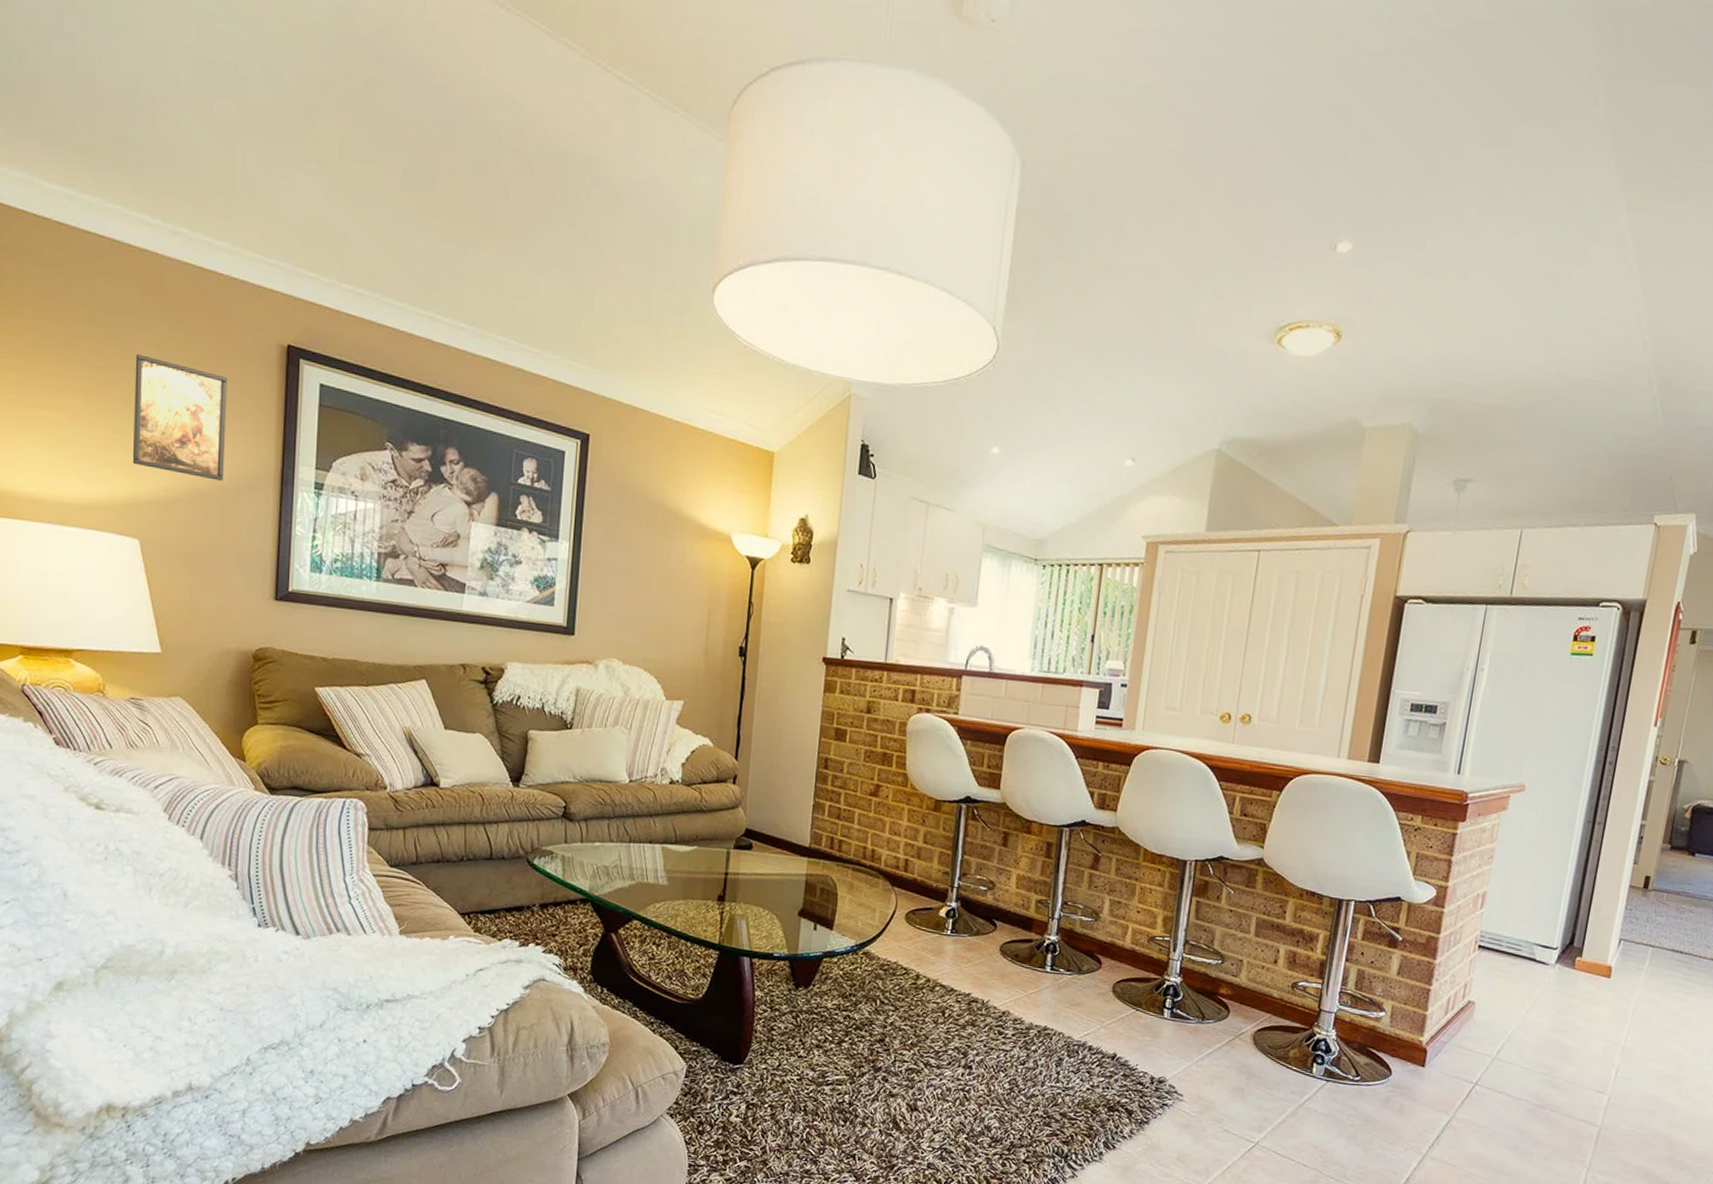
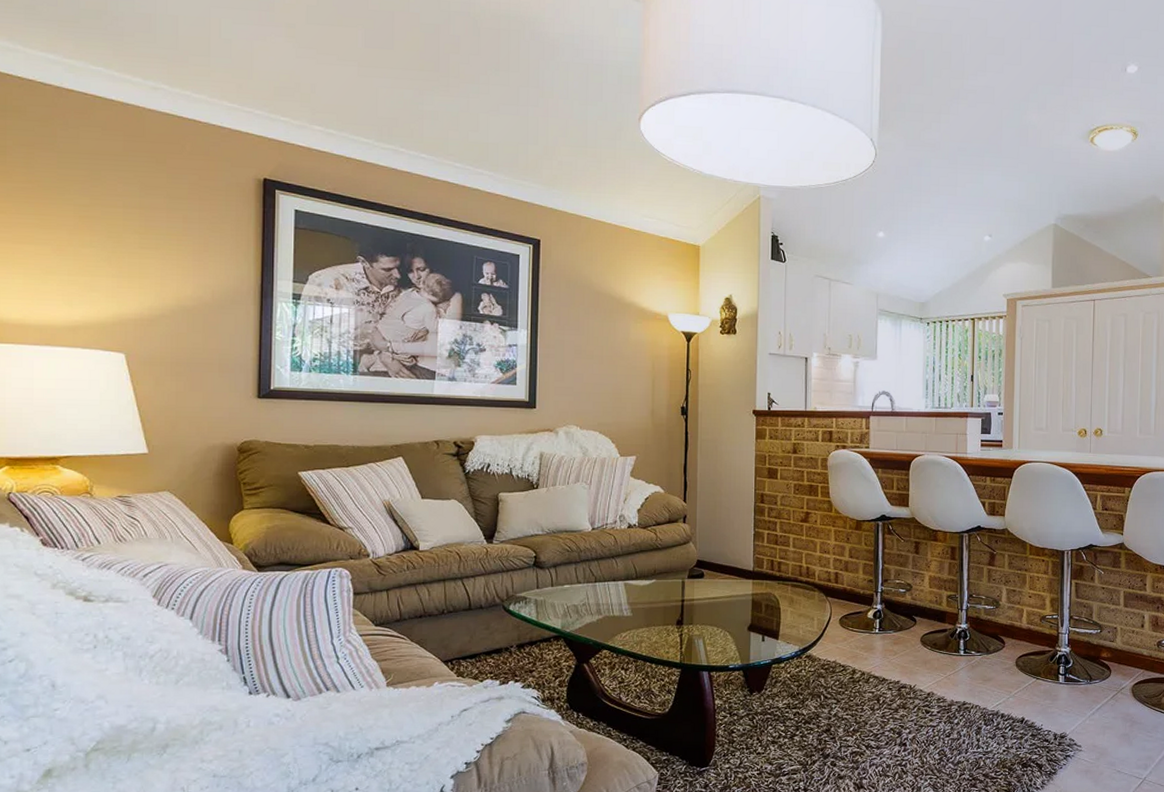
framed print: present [132,354,228,481] -> none [117,193,208,298]

